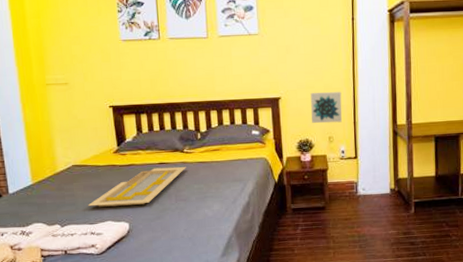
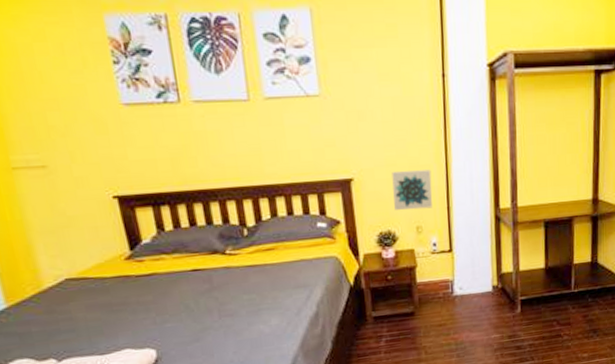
serving tray: present [88,166,186,207] -> none [95,273,231,332]

